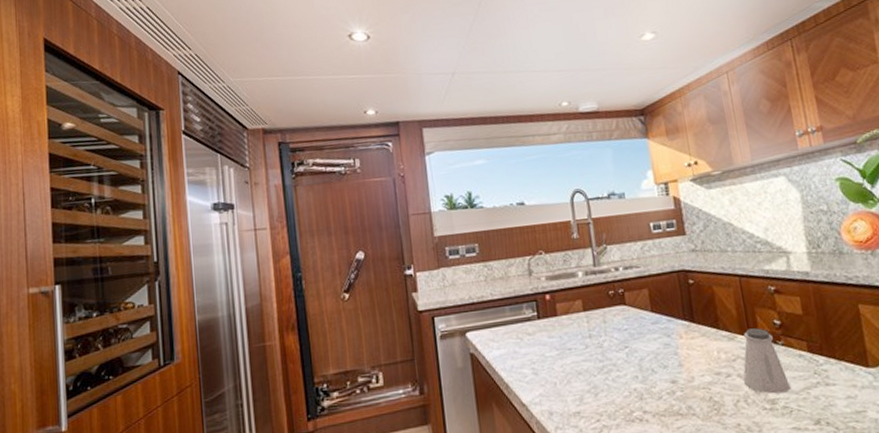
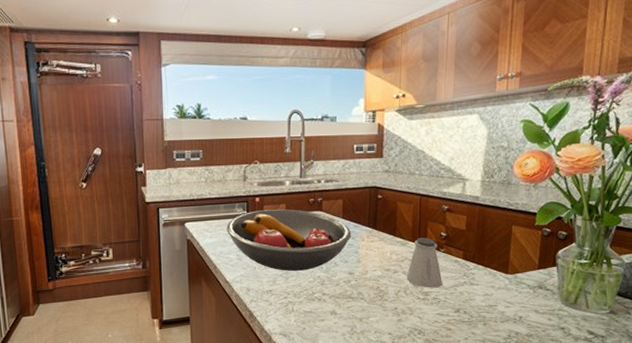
fruit bowl: none [515,305,666,385] -> present [226,209,352,271]

